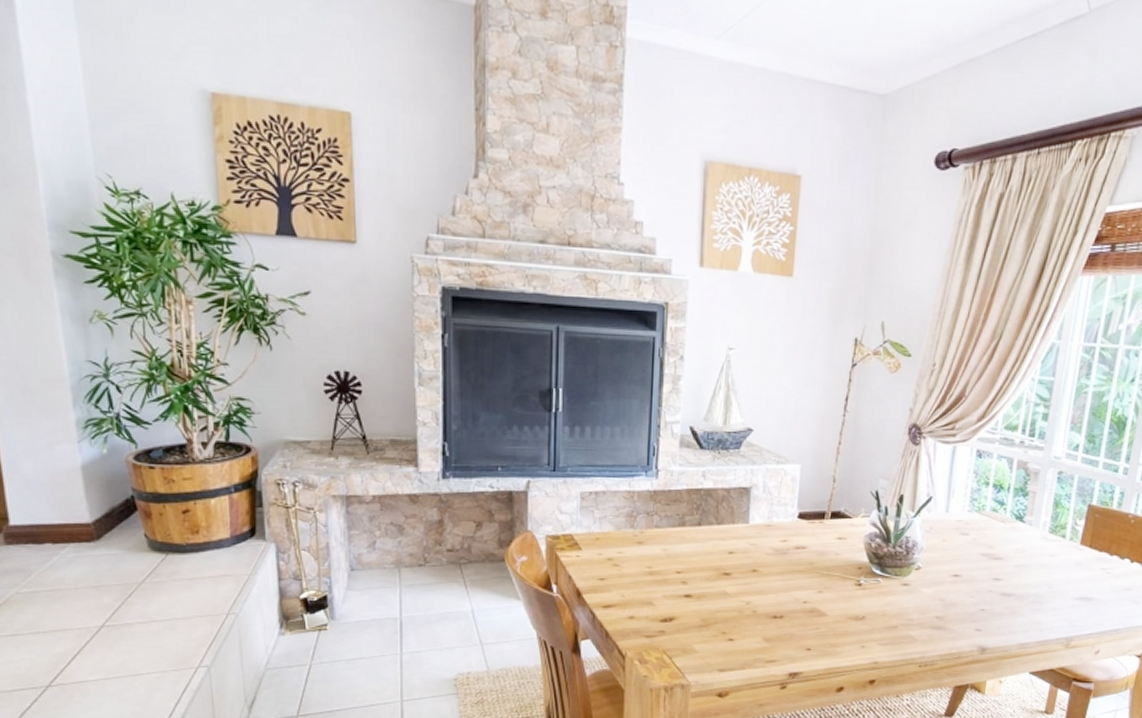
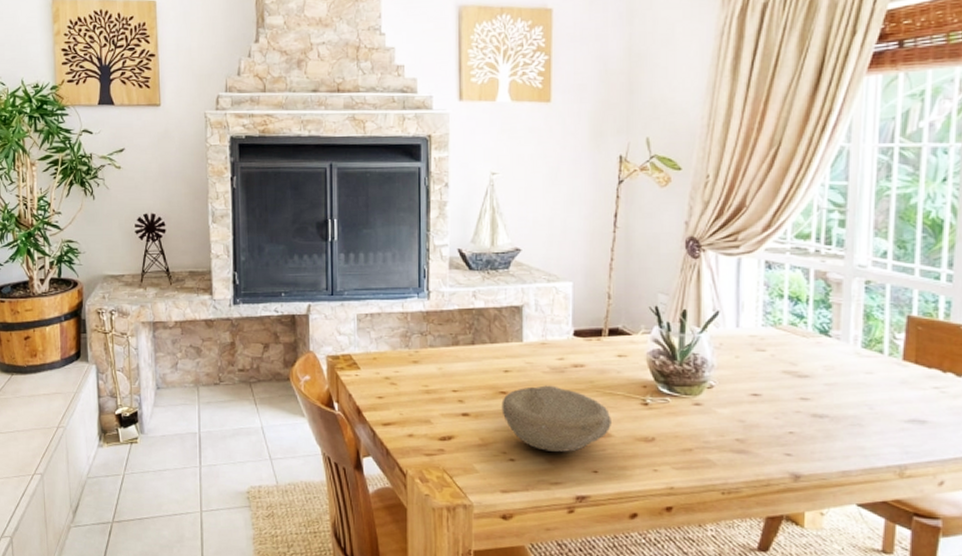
bowl: none [724,567,827,631] -> present [501,385,611,452]

